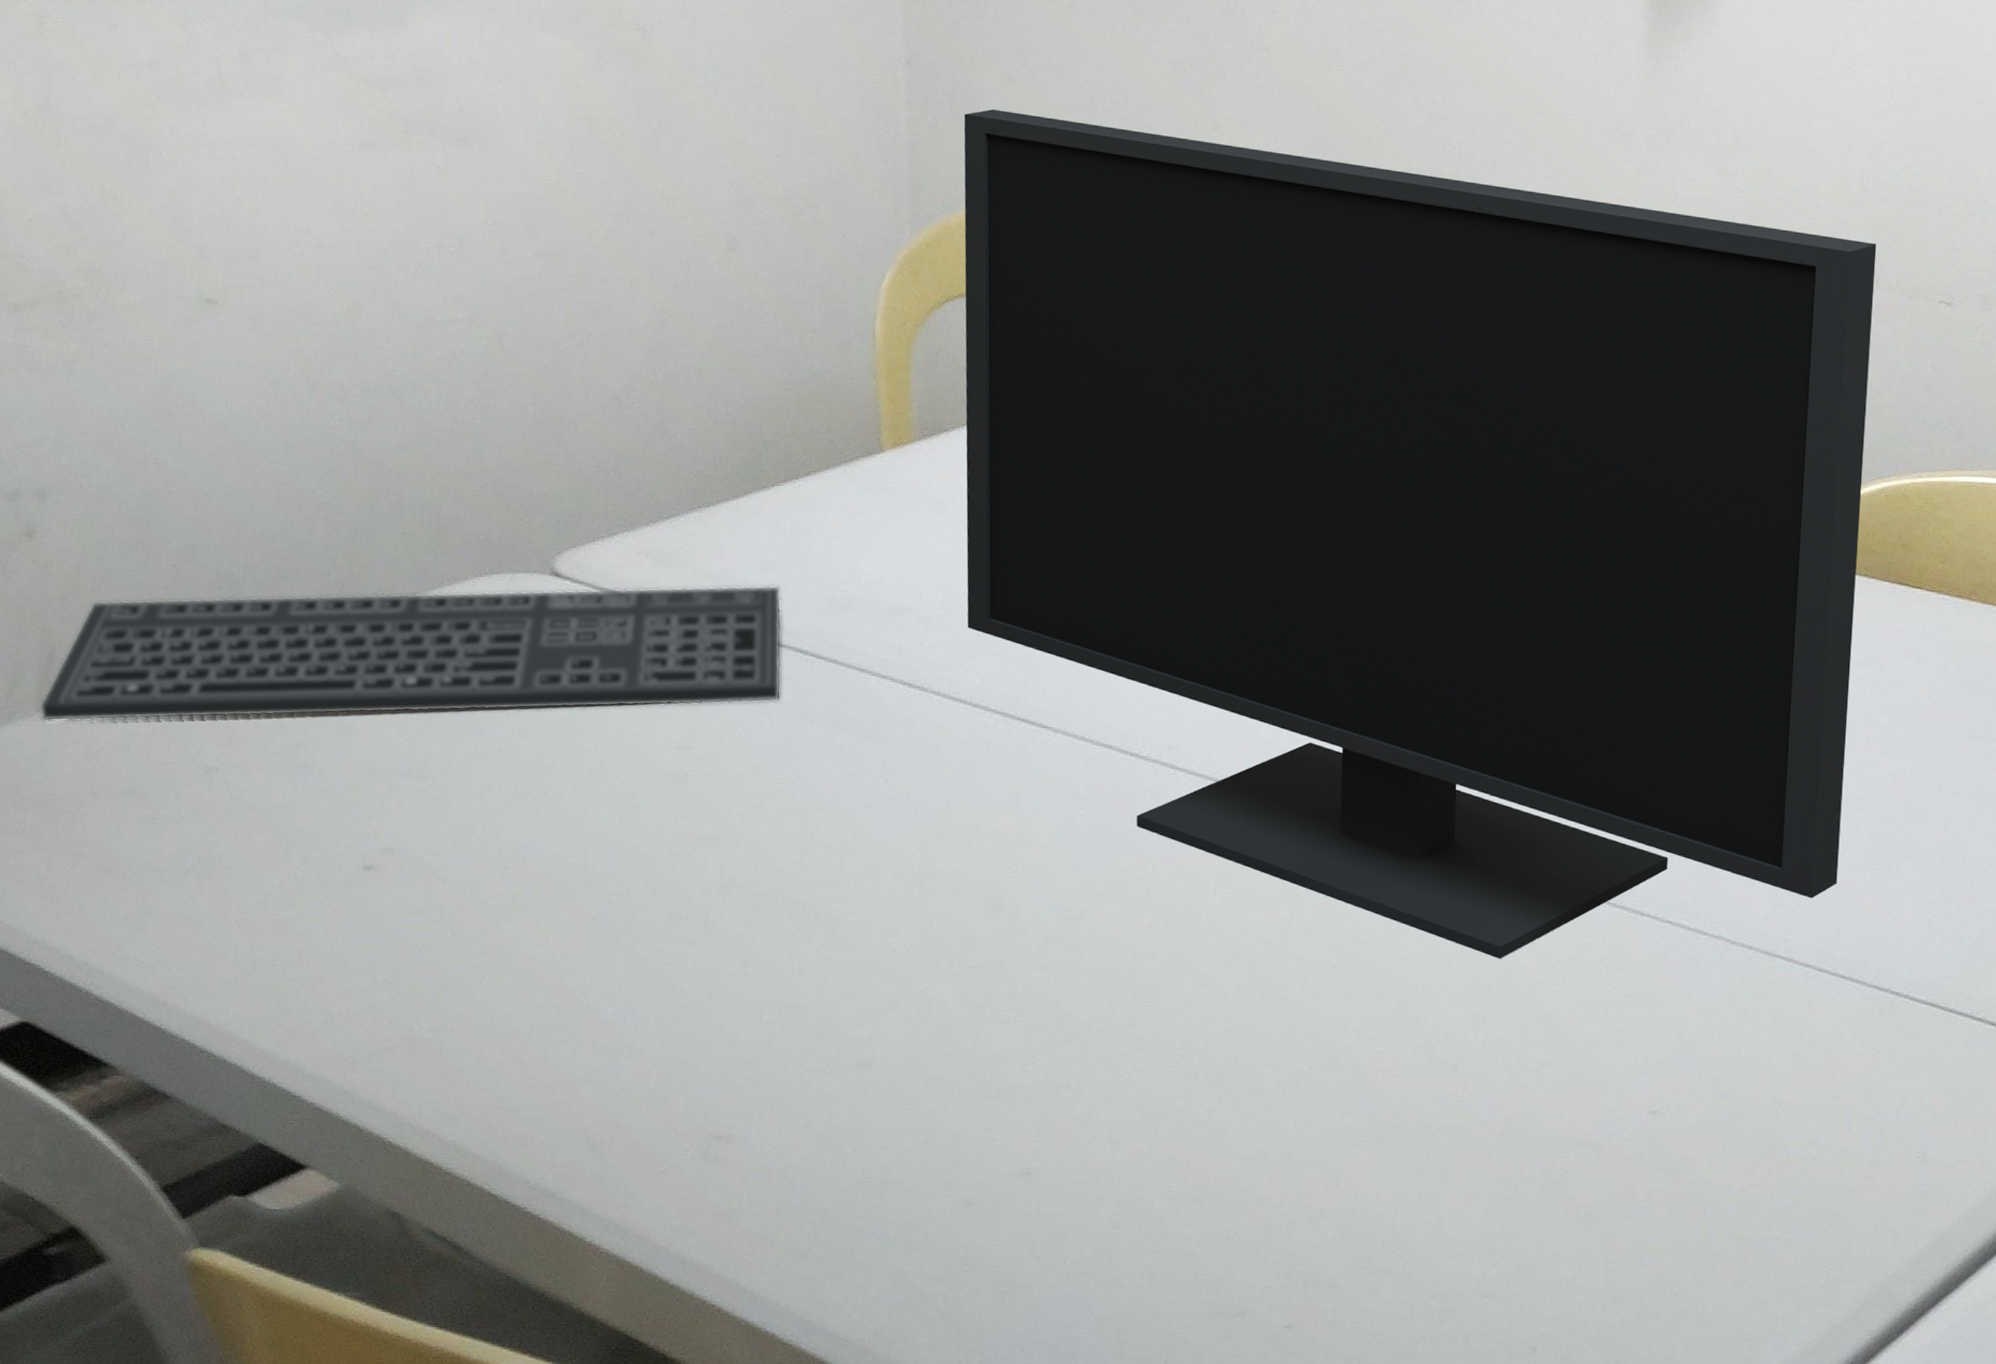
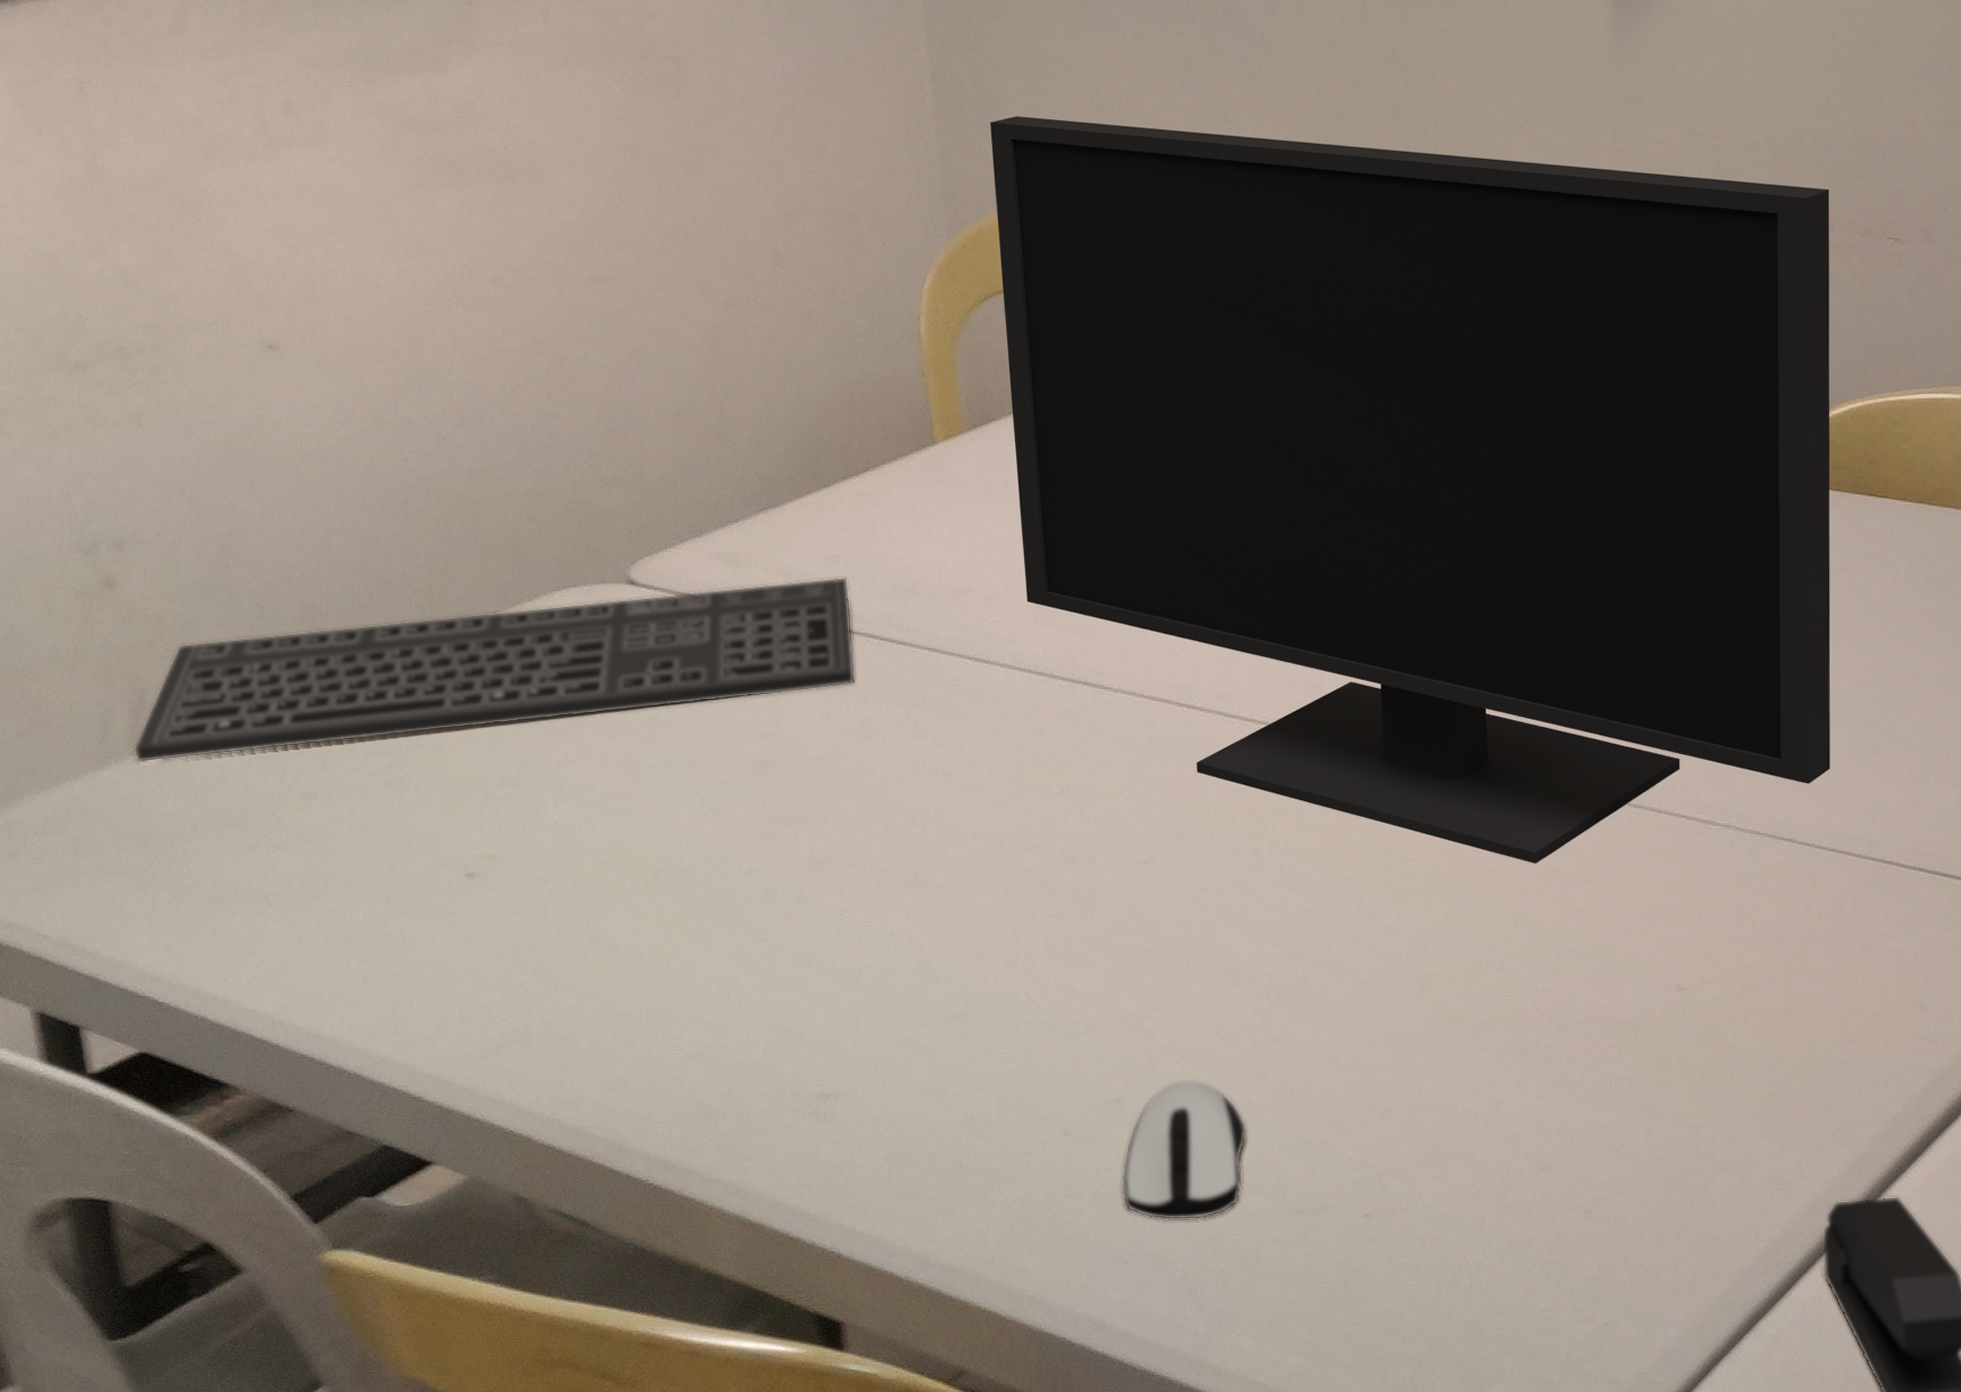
computer mouse: none [1024,1157,1164,1312] -> present [1121,1079,1247,1221]

